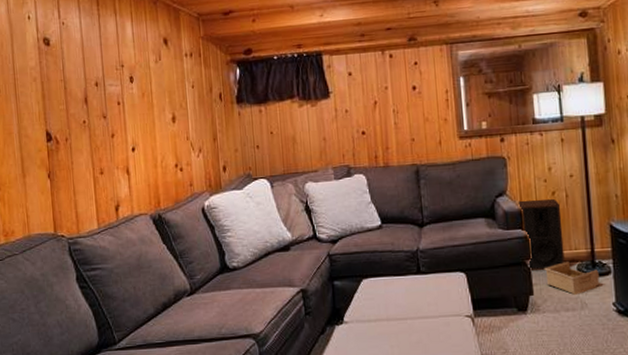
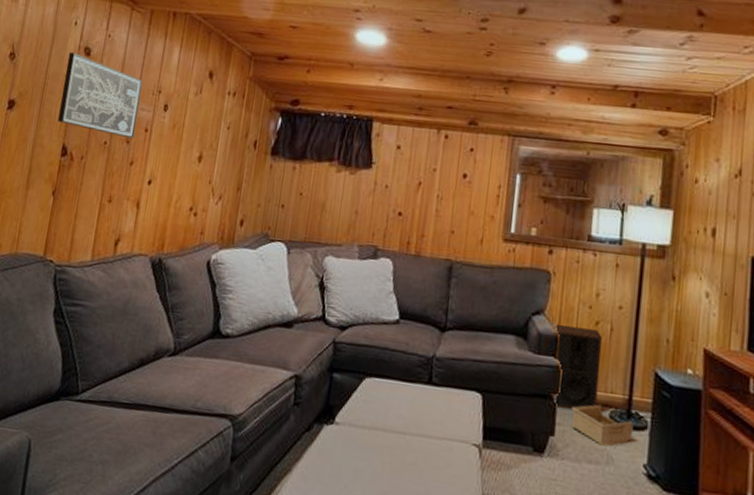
wall art: none [29,45,109,114] -> present [58,52,143,139]

